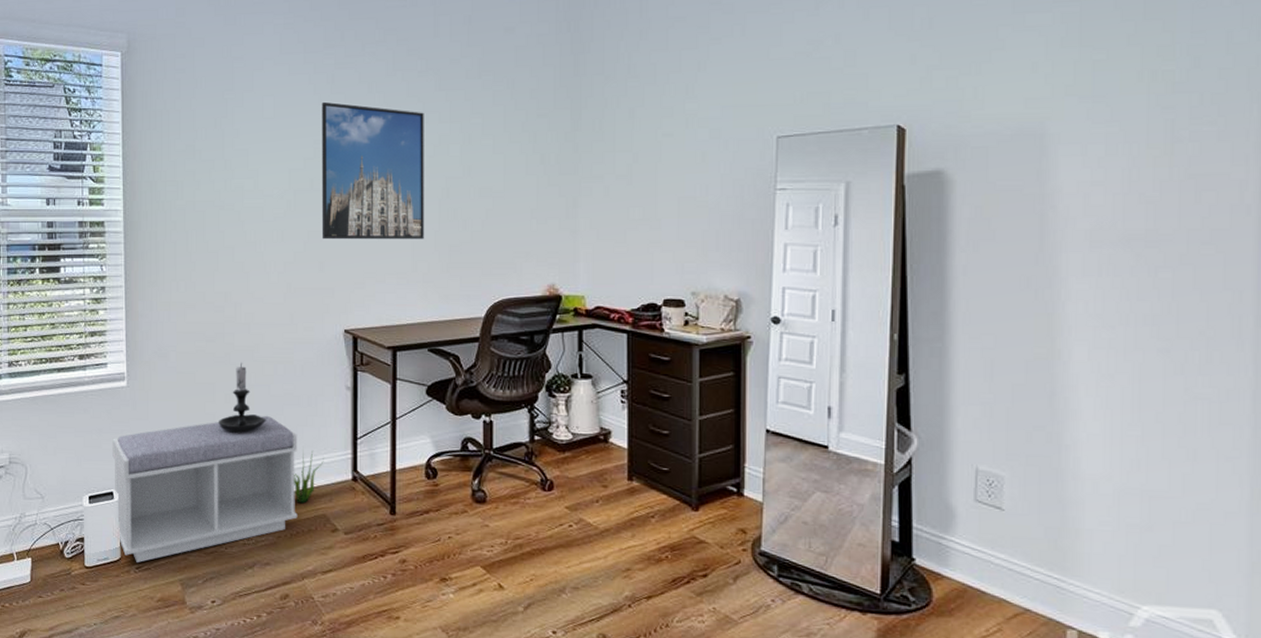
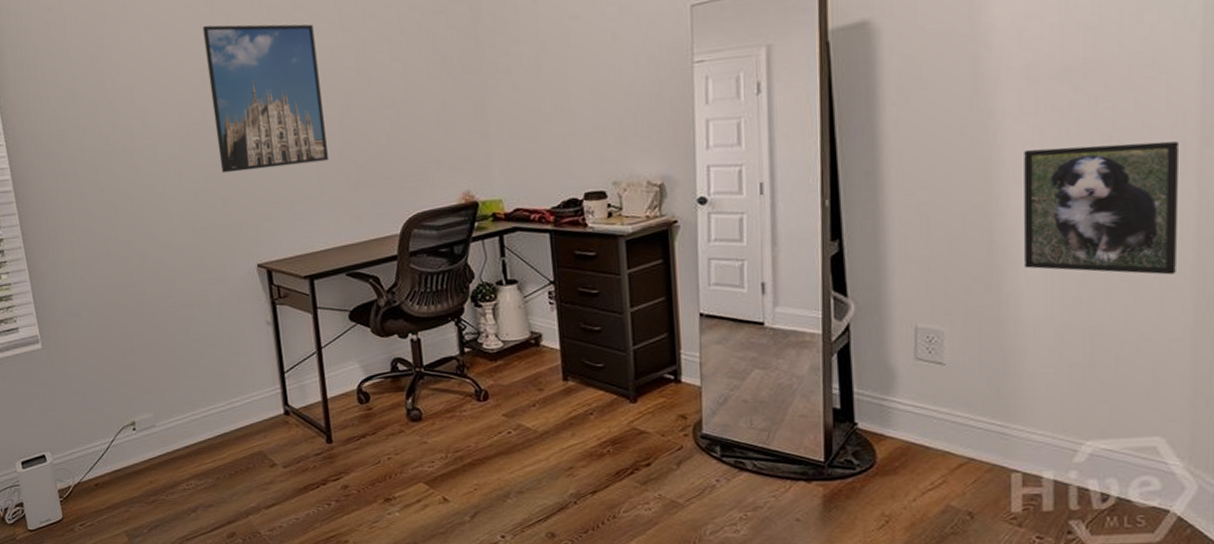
bench: present [112,415,298,563] -> none [36,360,234,520]
candle holder: present [219,362,266,433] -> none [141,310,190,382]
decorative plant: present [294,450,324,504] -> none [225,389,254,443]
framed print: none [1085,309,1235,447] -> present [1024,141,1178,275]

